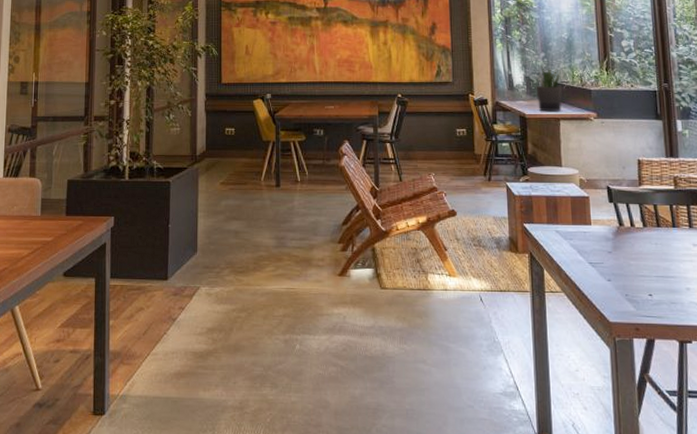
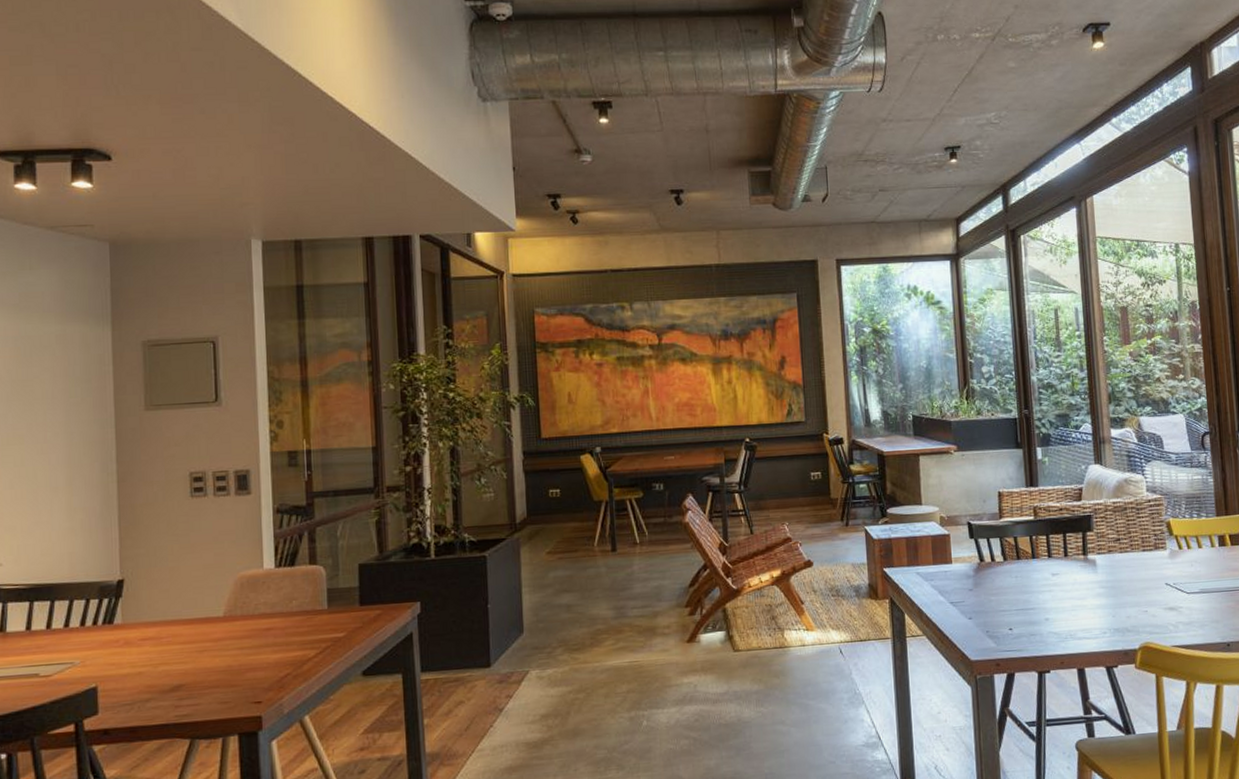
planter: present [536,65,563,112] -> none [894,398,922,448]

